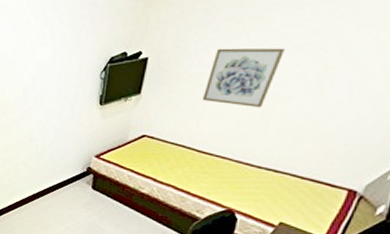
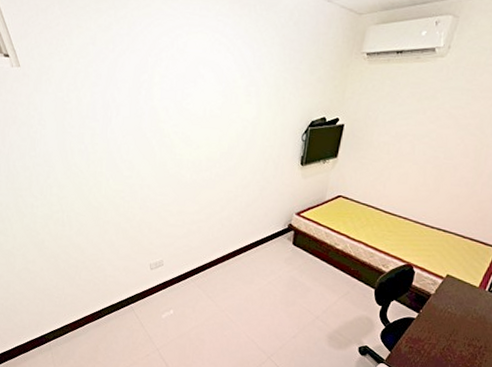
wall art: present [202,48,285,108] -> none [388,122,452,177]

